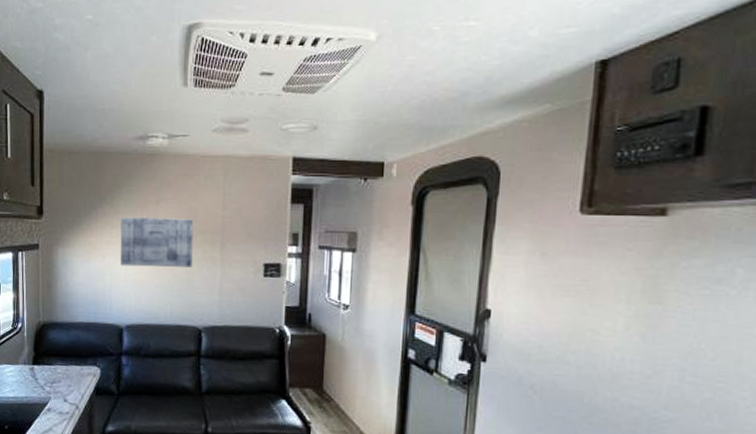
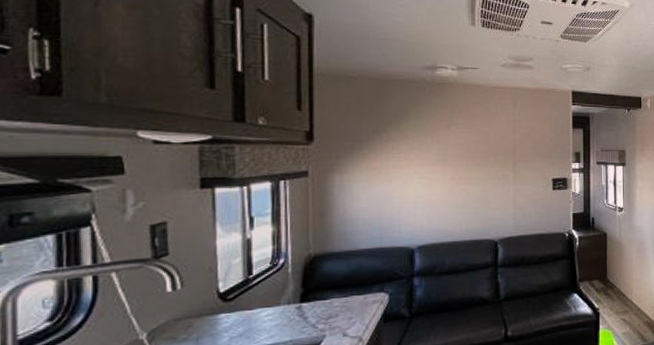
wall art: present [120,217,194,268] -> none [409,142,486,189]

